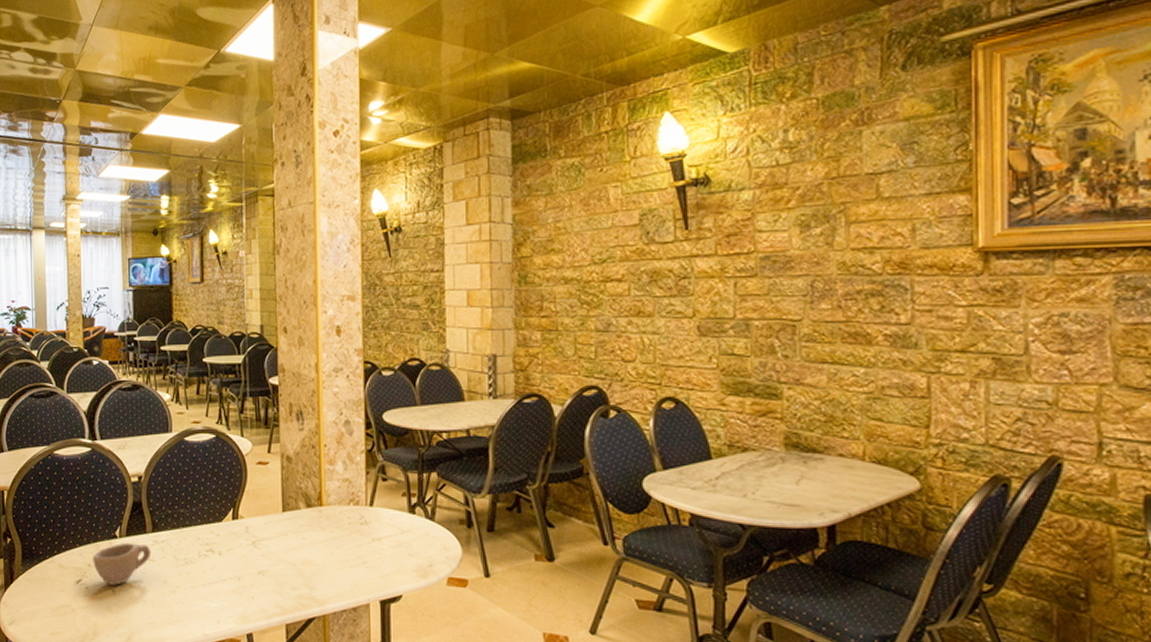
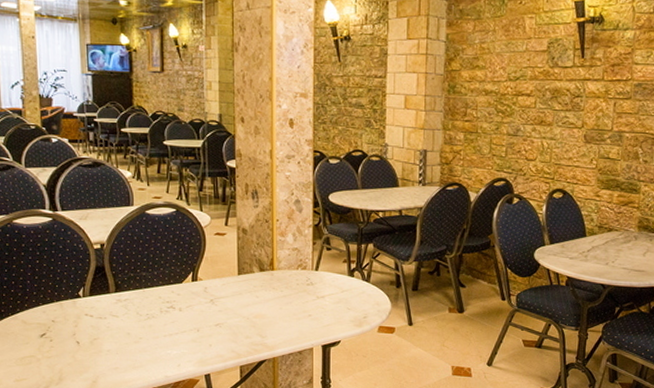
cup: present [93,542,151,586] -> none [57,301,115,338]

